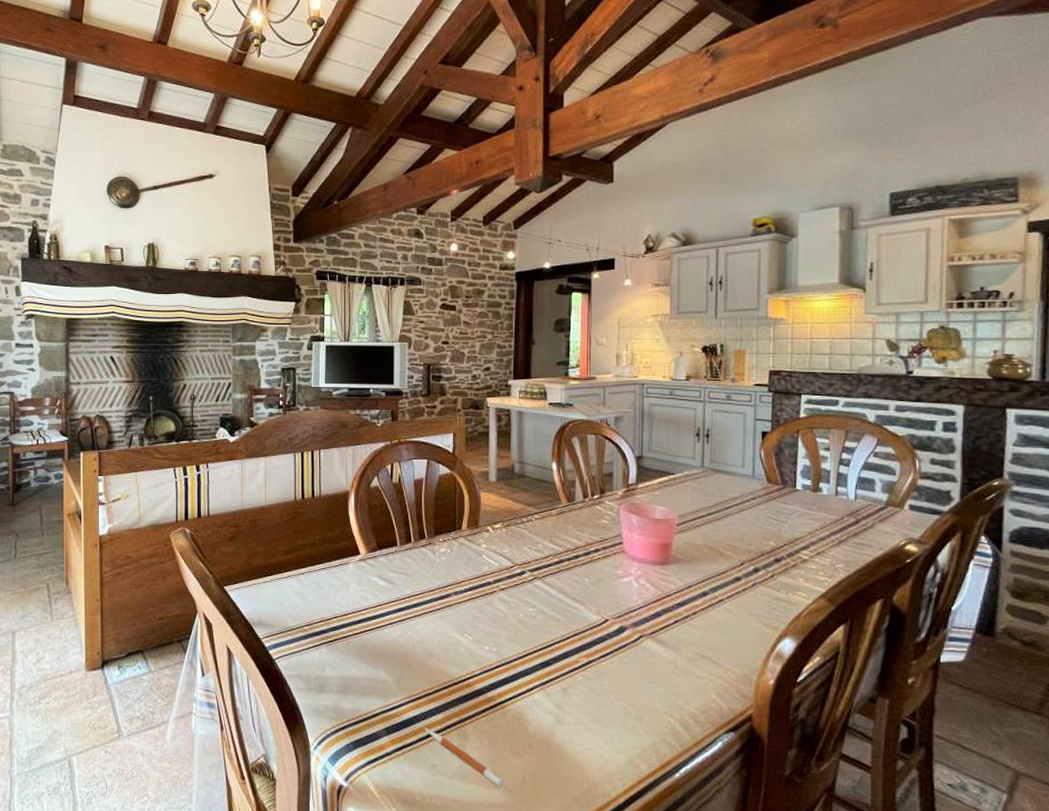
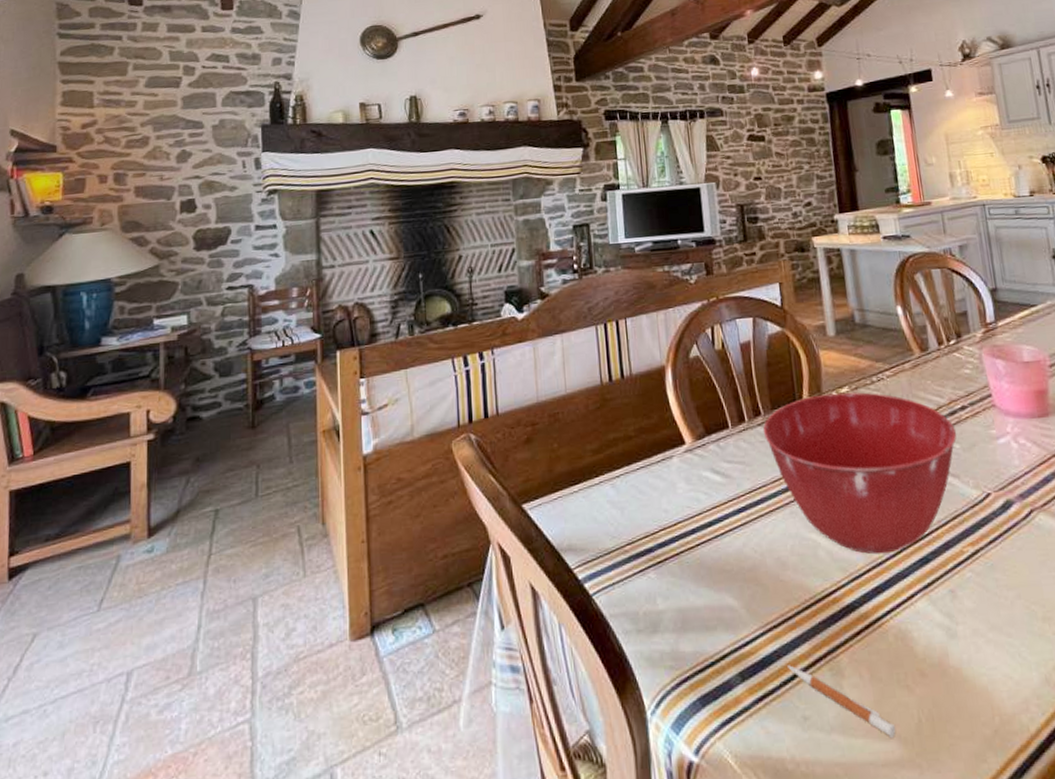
mixing bowl: none [425,527,588,656] -> present [763,392,957,555]

